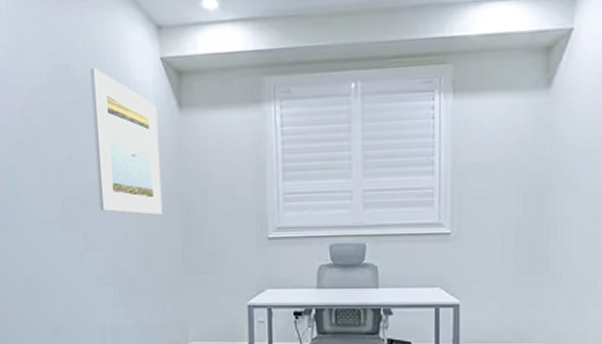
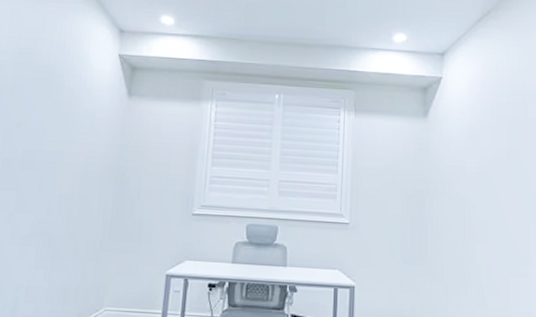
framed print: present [90,67,163,215] -> none [38,54,109,184]

